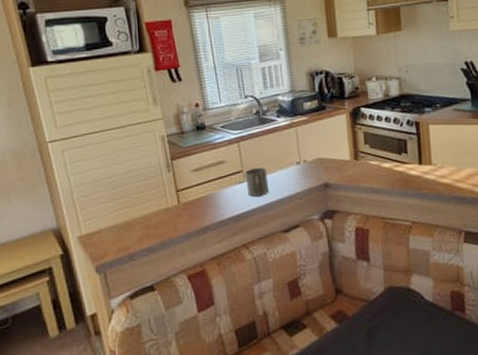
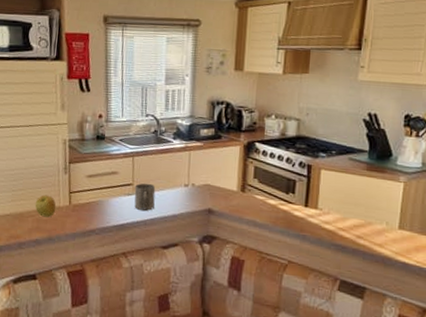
apple: none [140,198,165,222] -> present [35,194,57,218]

